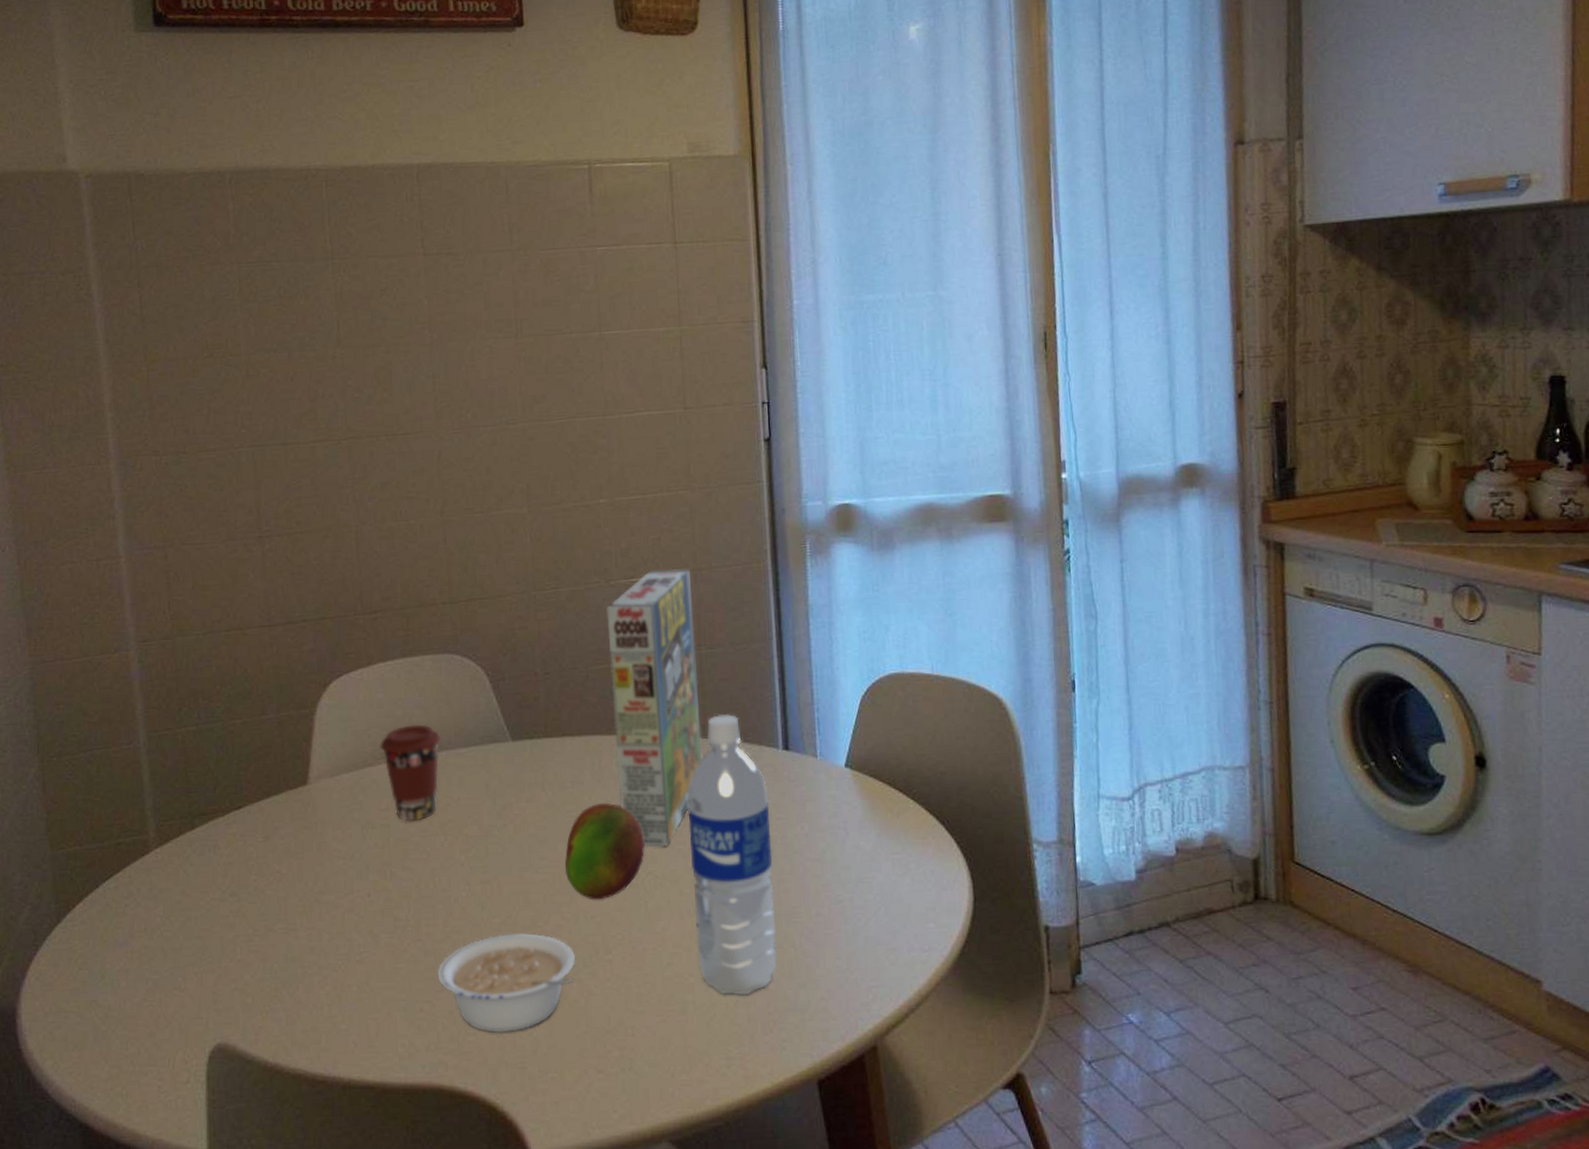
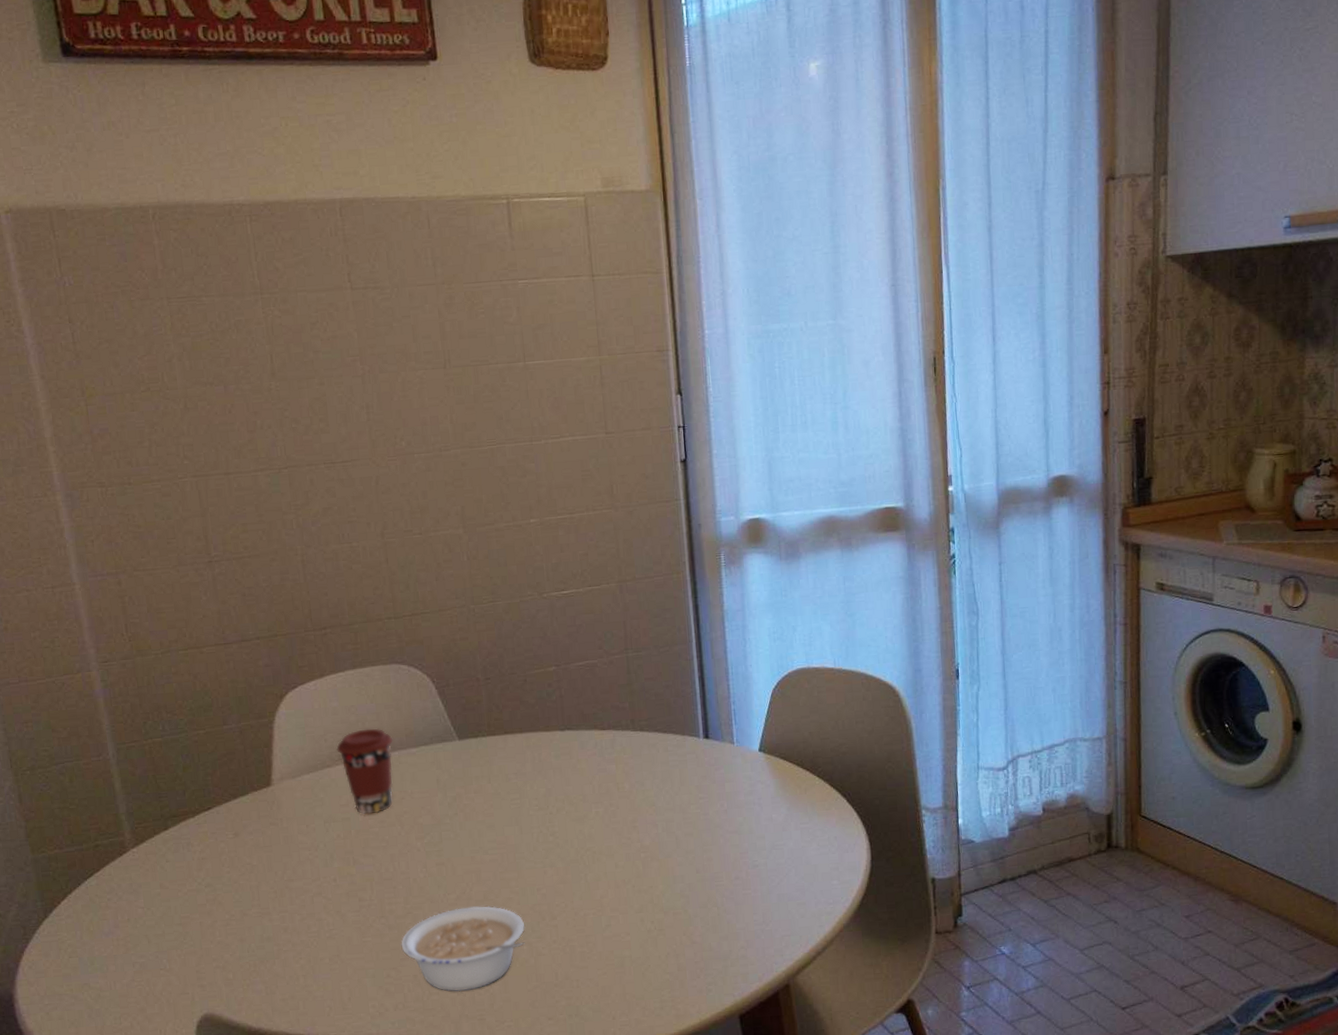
fruit: present [565,803,645,900] -> none [512,791,583,875]
cereal box: present [606,568,703,848] -> none [540,581,632,827]
water bottle: present [687,714,777,996] -> none [620,709,702,949]

